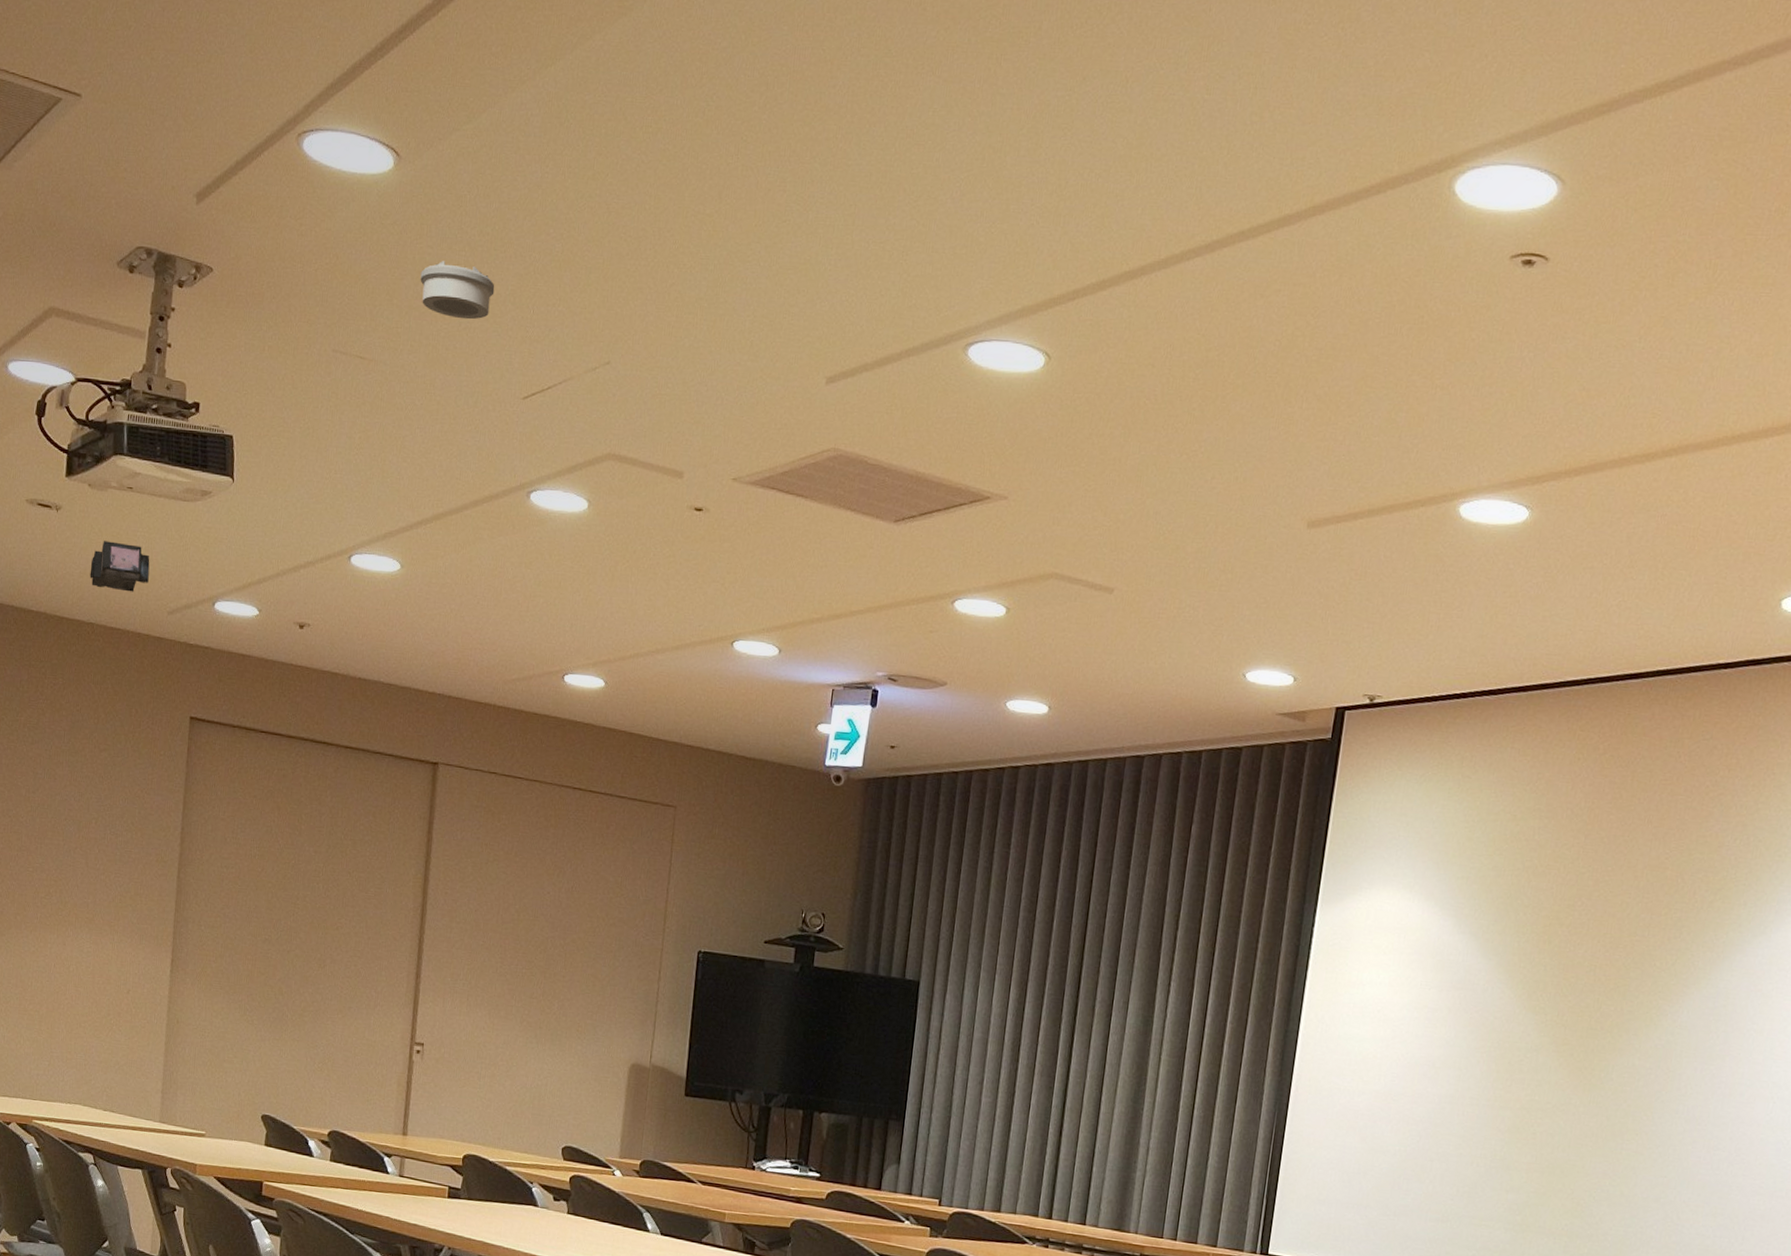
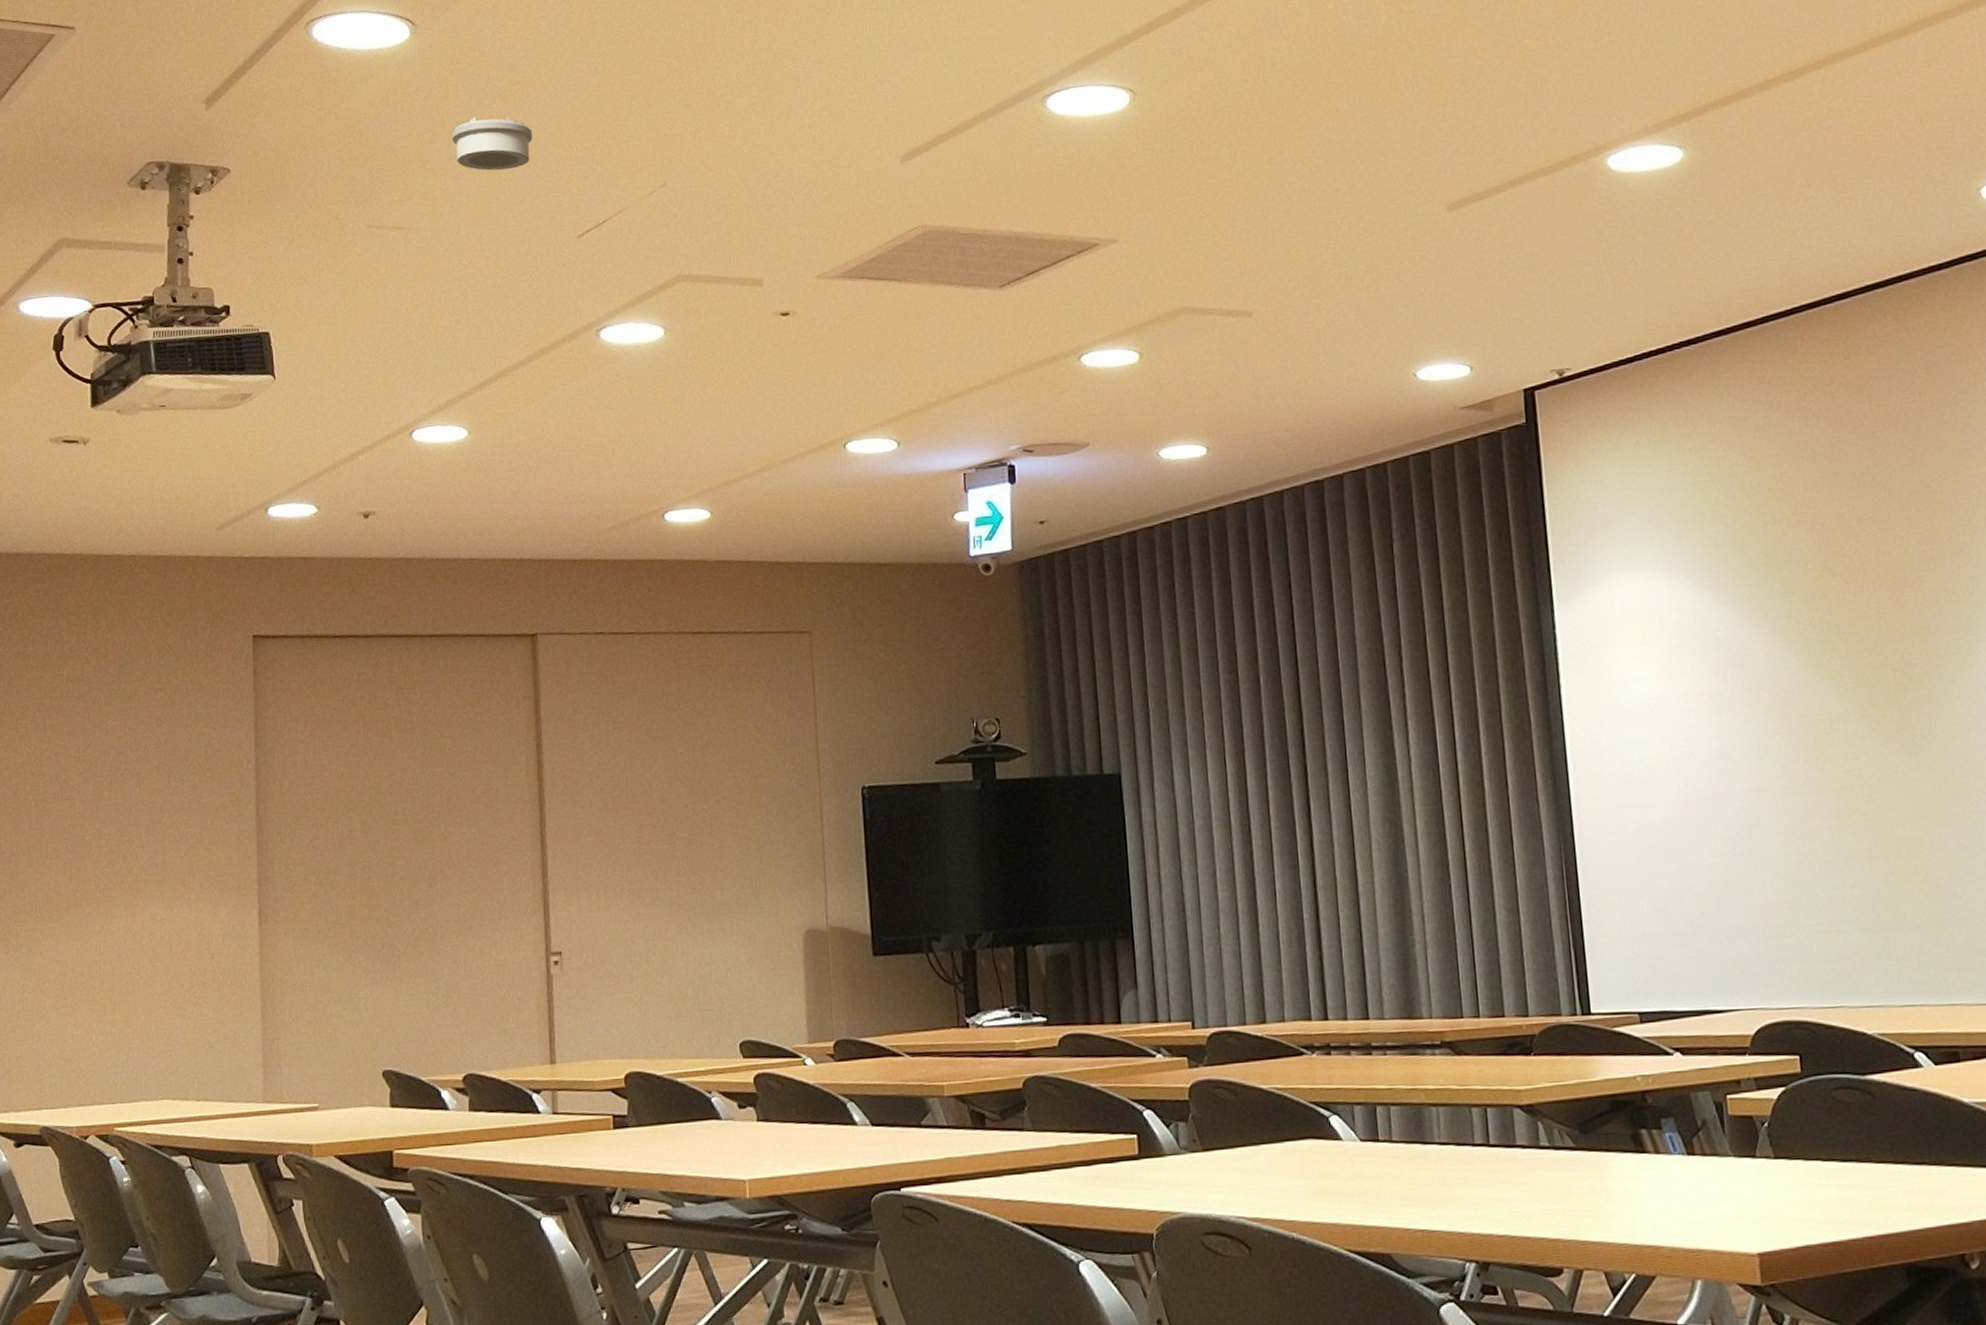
security camera: present [90,541,150,592] -> none [126,464,192,517]

